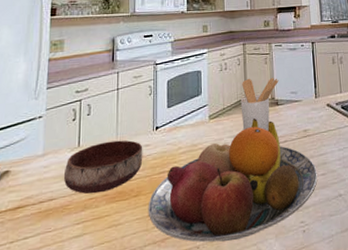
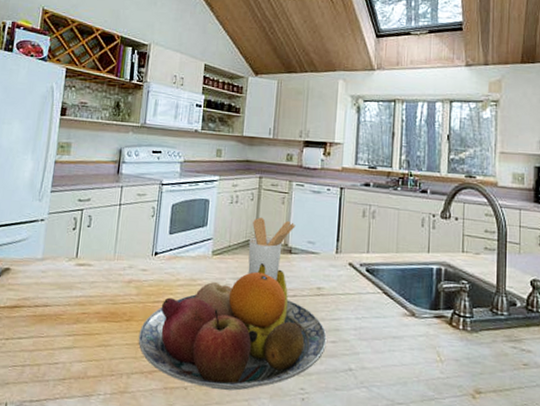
bowl: present [63,140,143,194] -> none [59,257,140,310]

